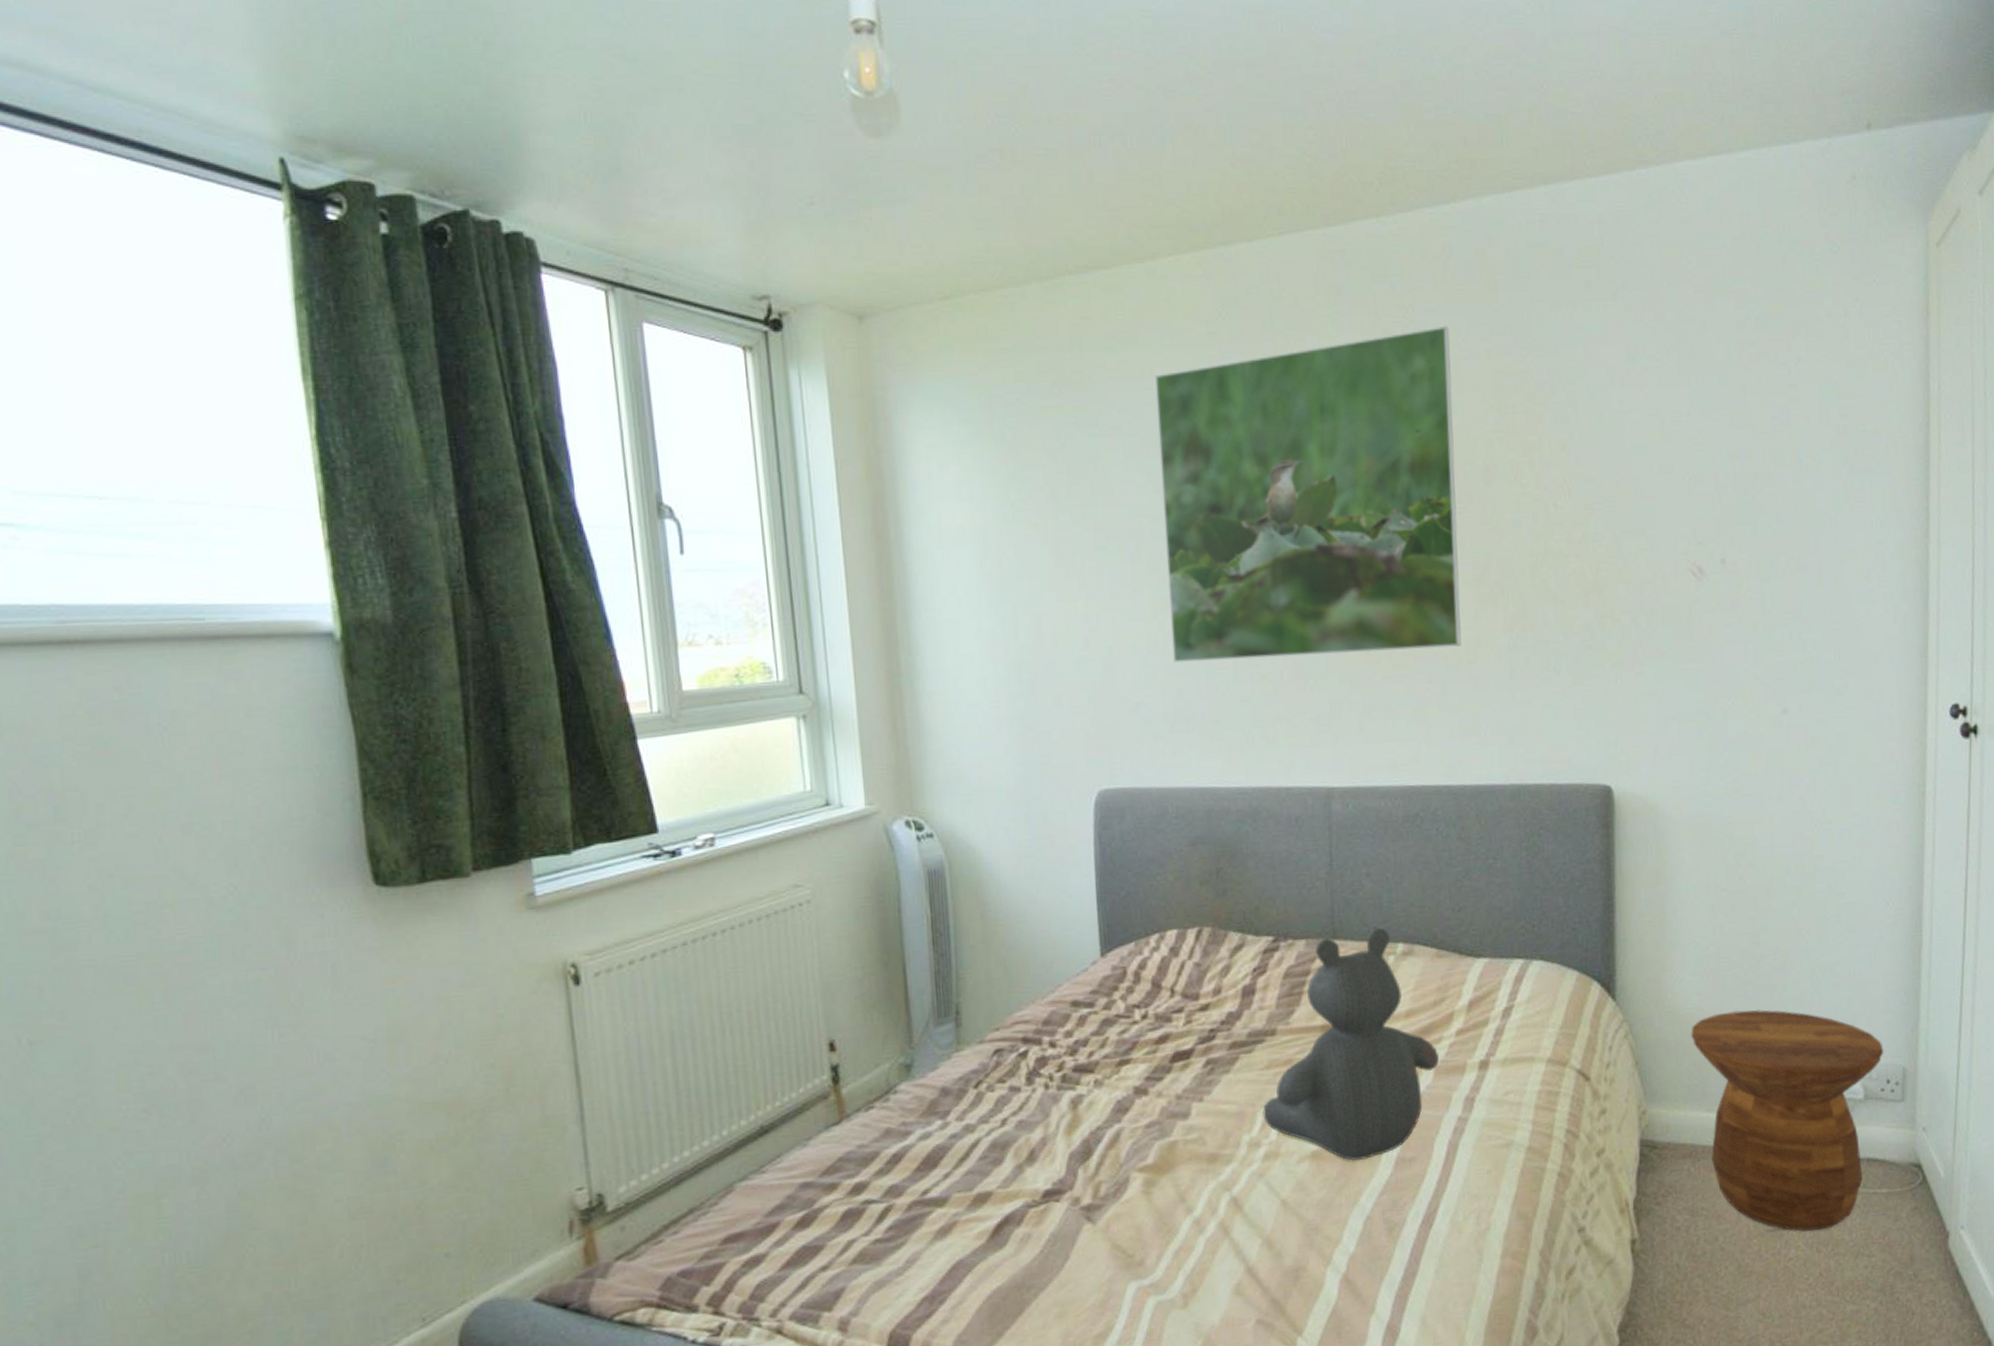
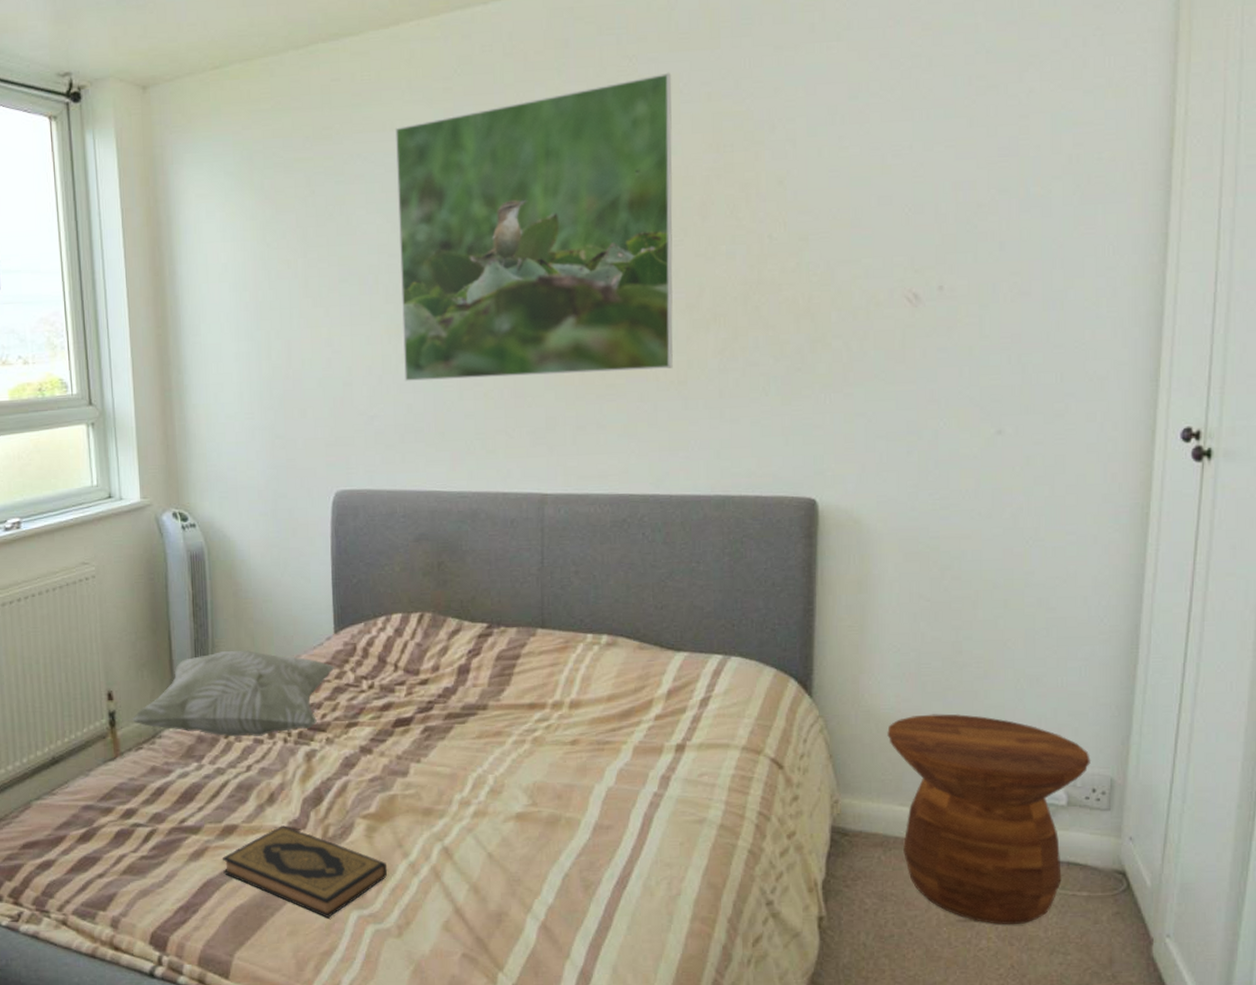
decorative pillow: none [859,981,1103,1087] -> present [131,650,335,737]
hardback book: none [975,1188,1170,1294] -> present [223,826,388,919]
teddy bear: present [1262,928,1440,1161] -> none [473,621,638,825]

